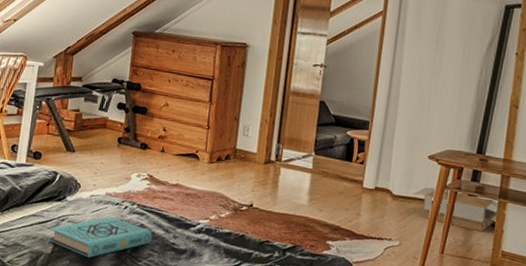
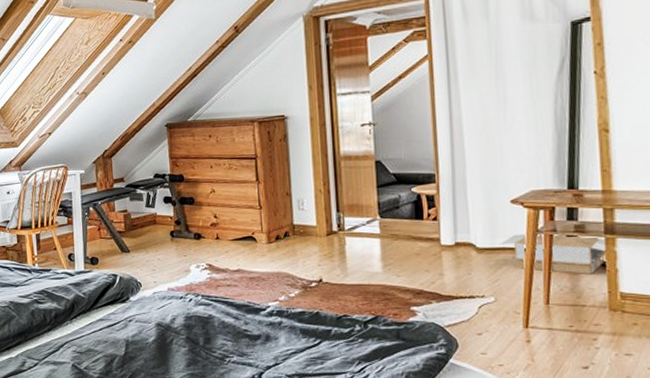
book: present [48,216,152,258] -> none [118,310,223,355]

